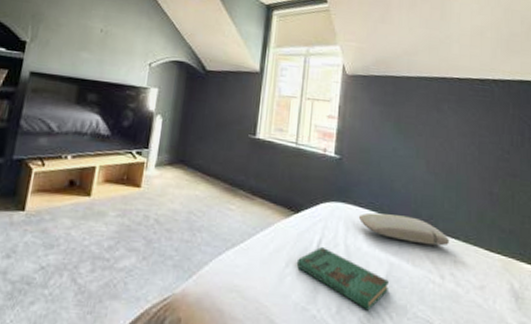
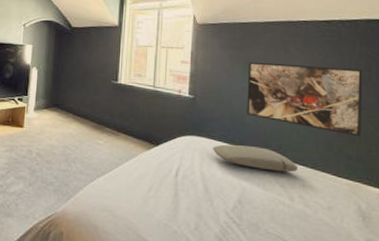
book: present [296,246,389,311] -> none [158,173,241,228]
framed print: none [396,119,516,207] -> present [246,61,363,137]

